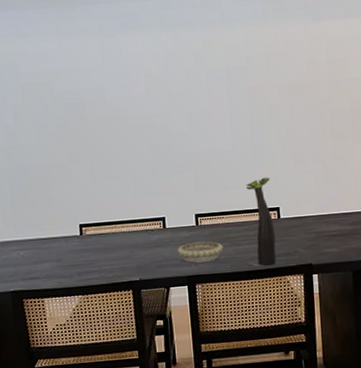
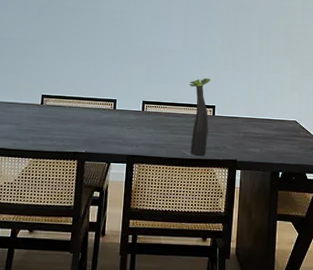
decorative bowl: present [177,241,224,263] -> none [122,125,163,145]

